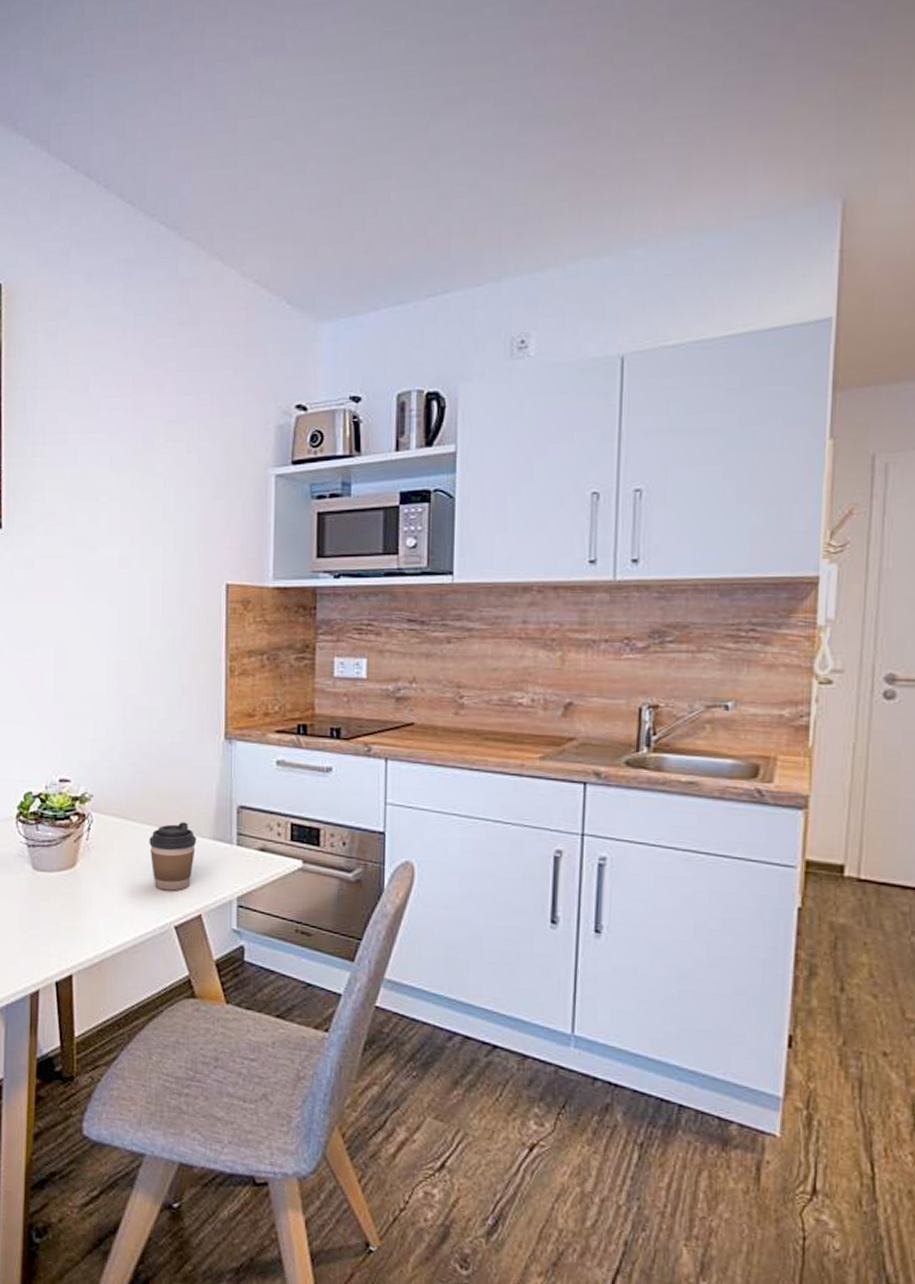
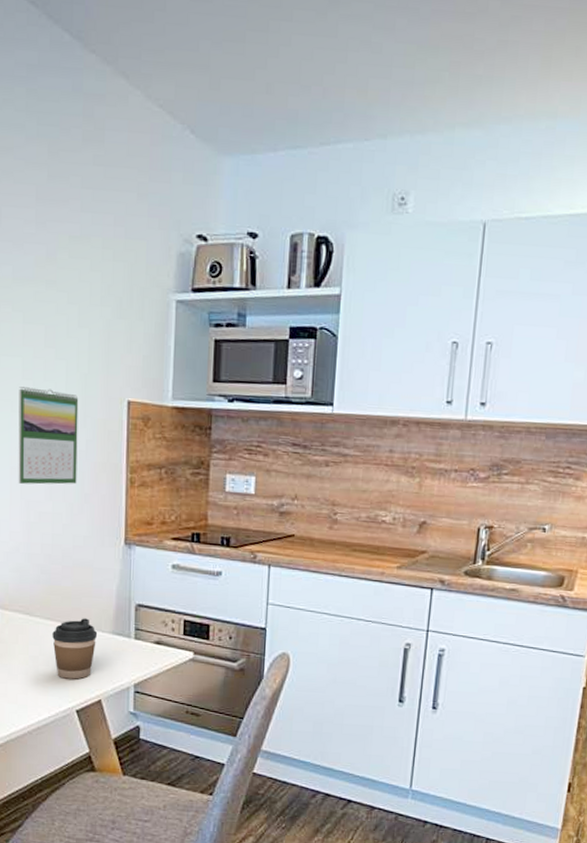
calendar: none [114,577,176,678] -> present [18,387,79,485]

